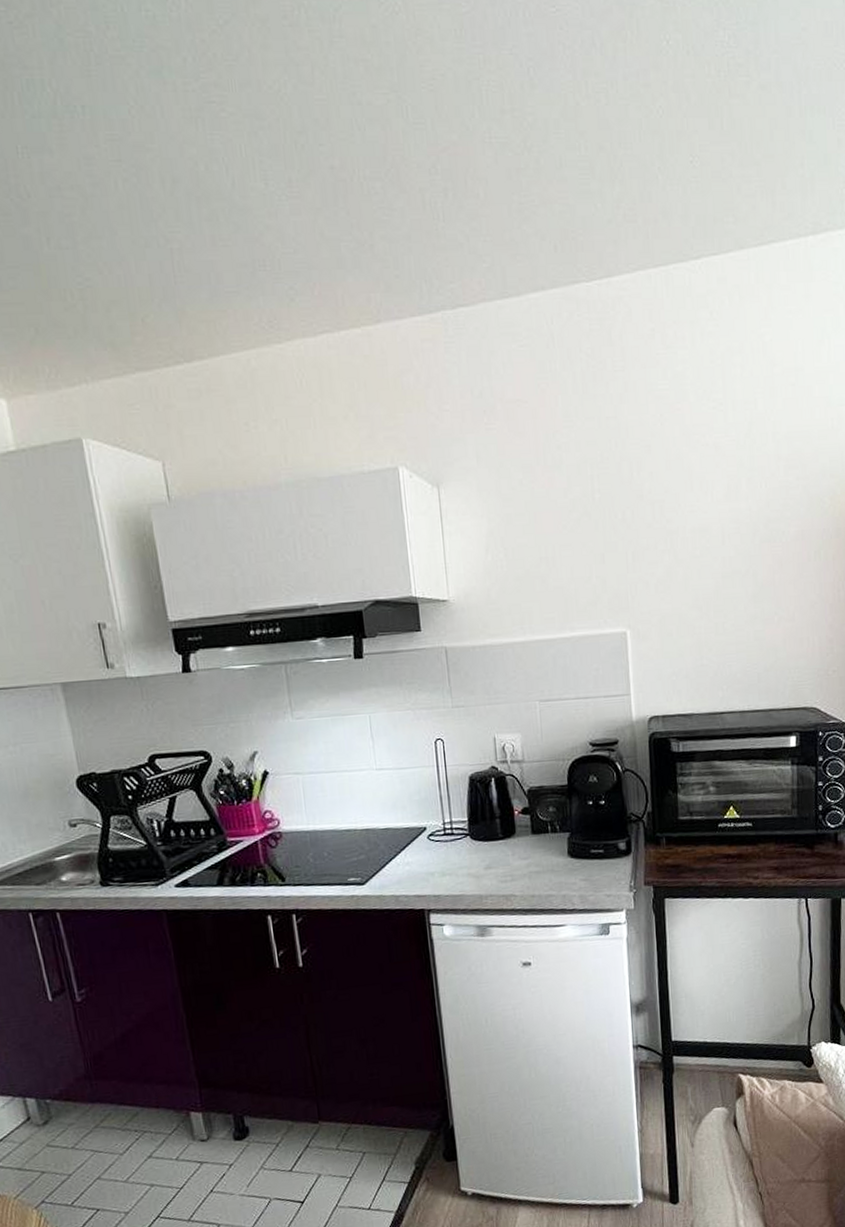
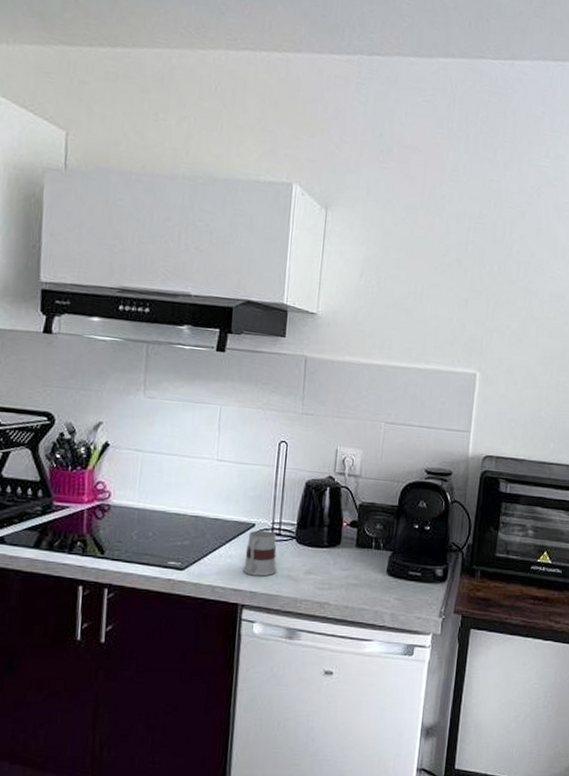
mug: none [421,832,457,880] -> present [242,530,277,577]

